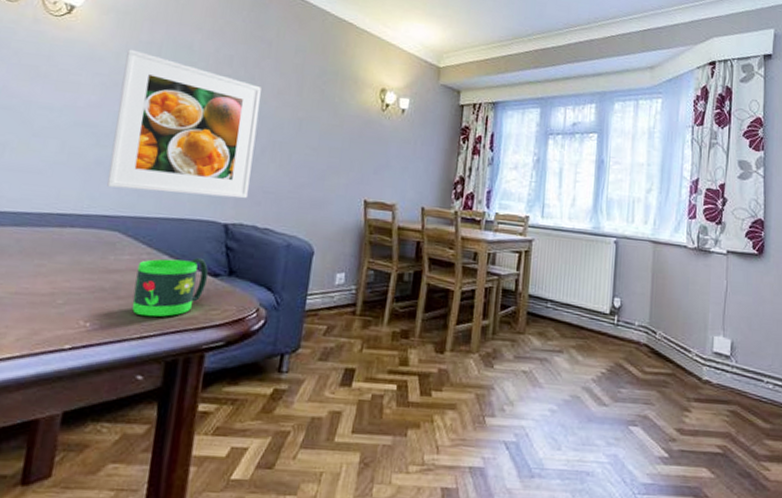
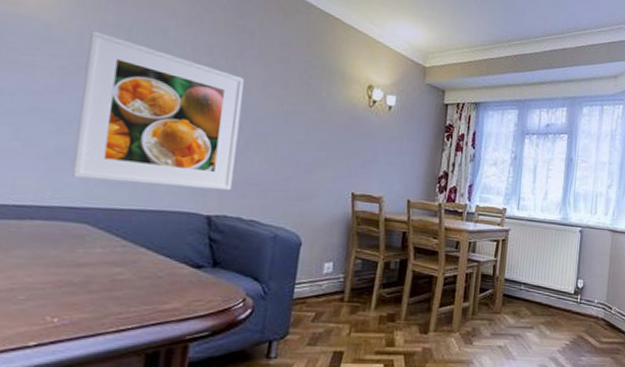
mug: present [132,257,208,317] -> none [106,249,191,310]

